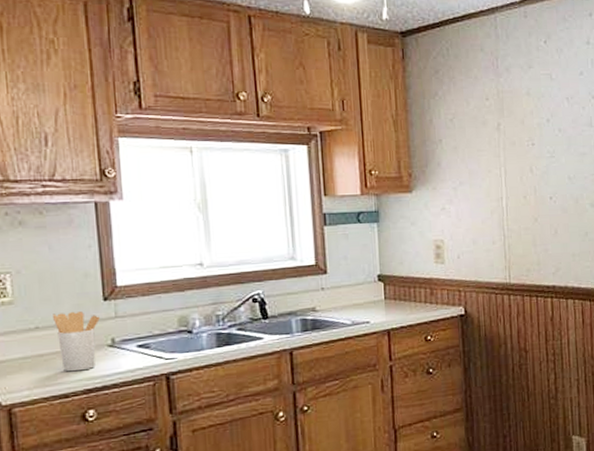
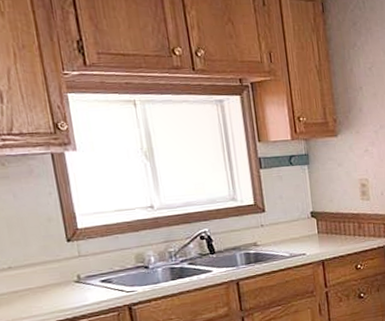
utensil holder: present [53,311,100,372] -> none [23,252,65,306]

